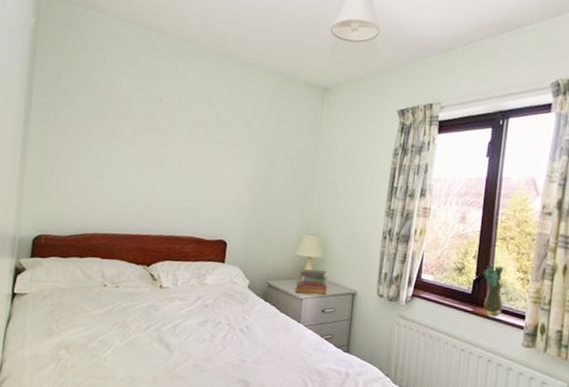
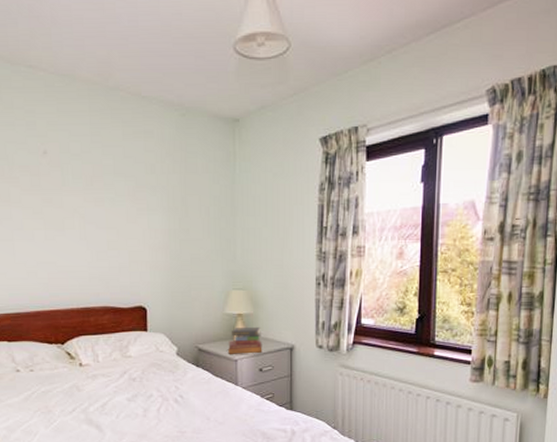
vase: present [482,263,504,318] -> none [425,299,448,356]

